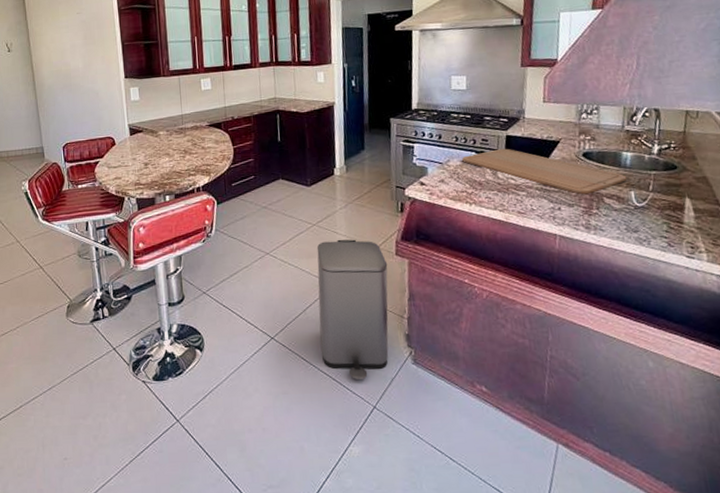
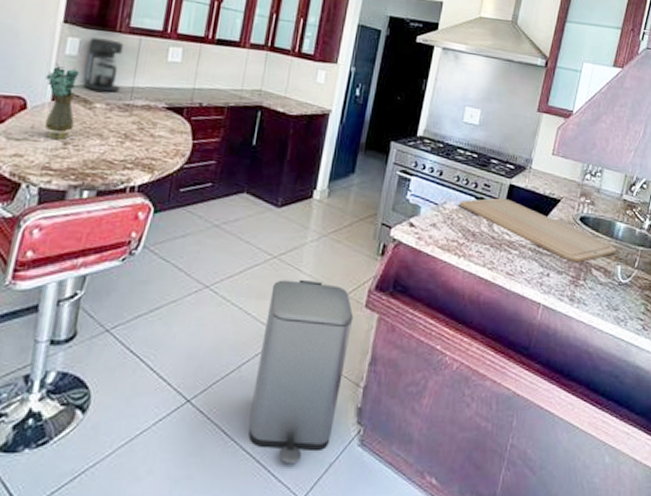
vase: none [122,108,149,164] -> present [44,63,80,141]
coffee maker: none [145,83,174,124] -> present [83,37,124,93]

